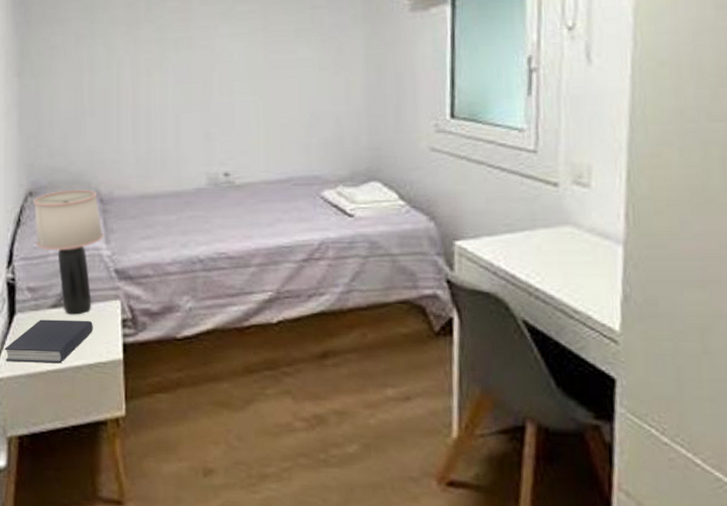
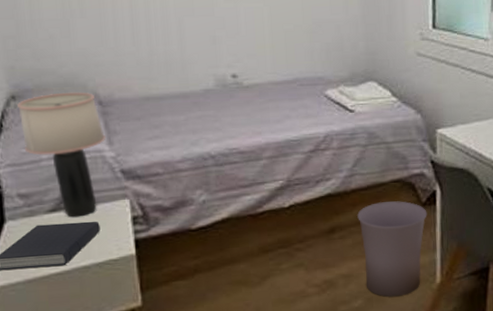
waste bin: none [354,327,441,448] -> present [357,201,427,297]

